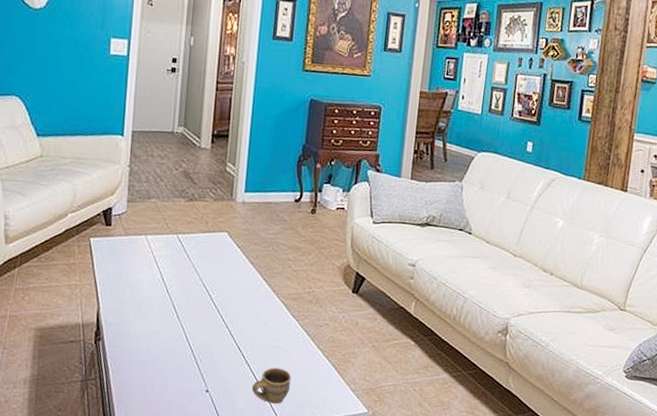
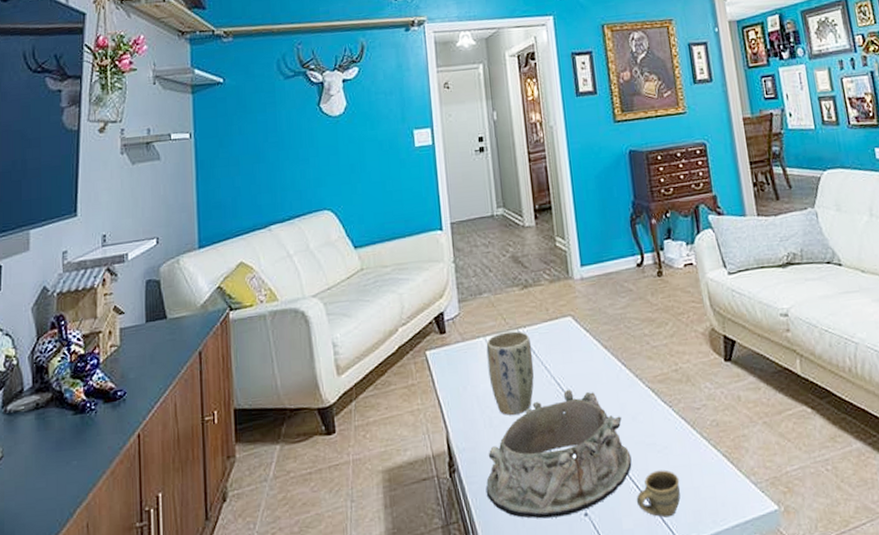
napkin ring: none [124,291,255,390] -> present [485,389,632,519]
plant pot: none [144,234,187,304] -> present [486,331,534,415]

